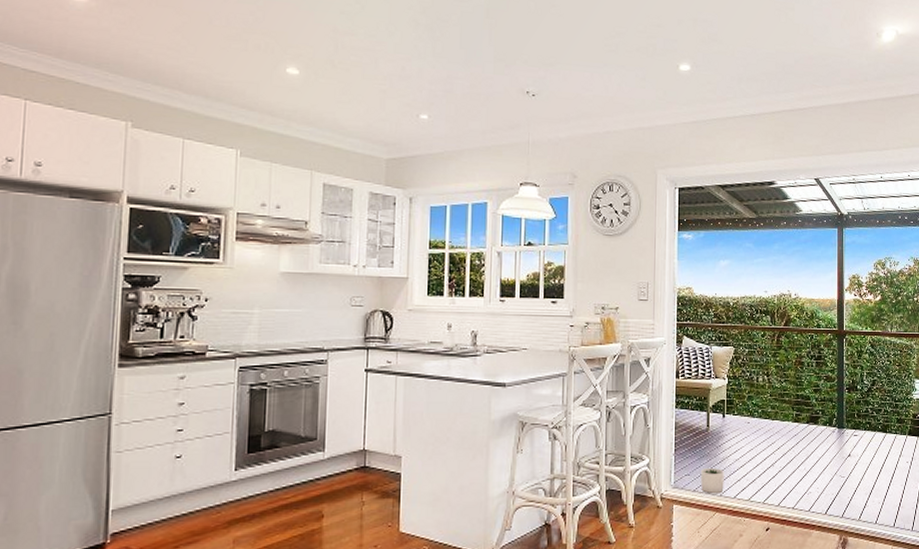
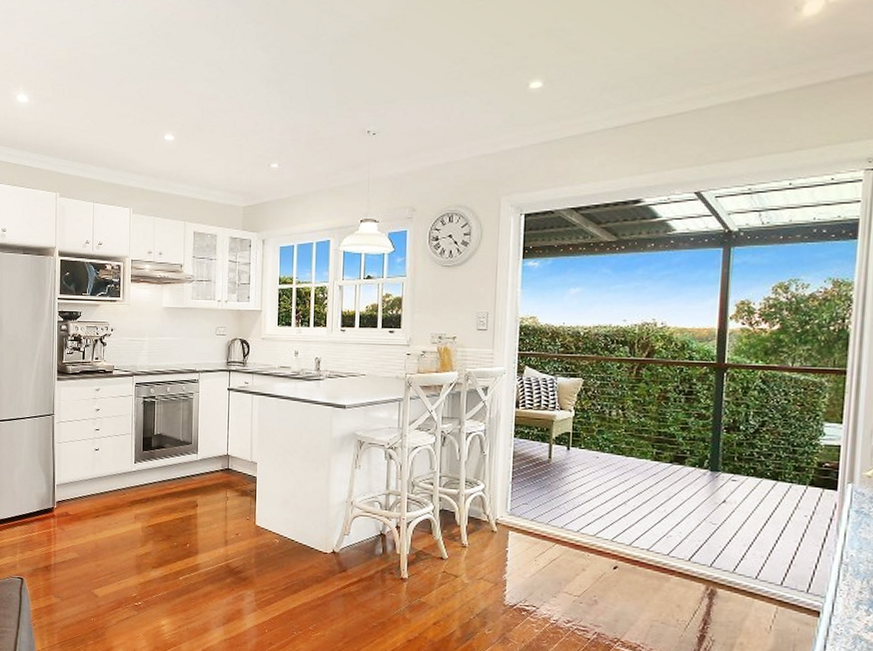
planter: present [701,467,724,494] -> none [540,498,567,526]

